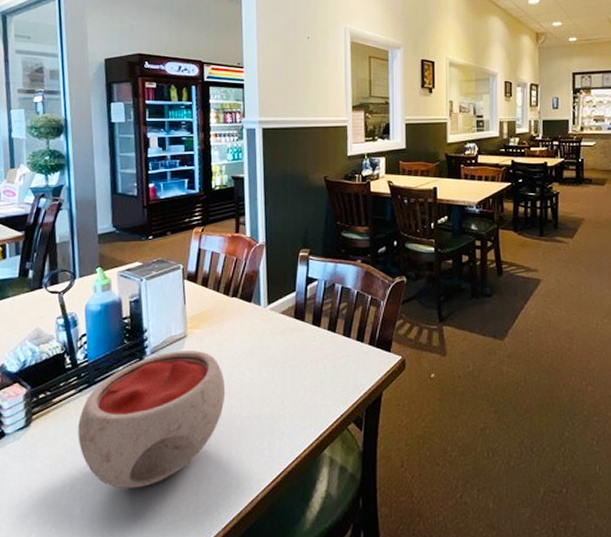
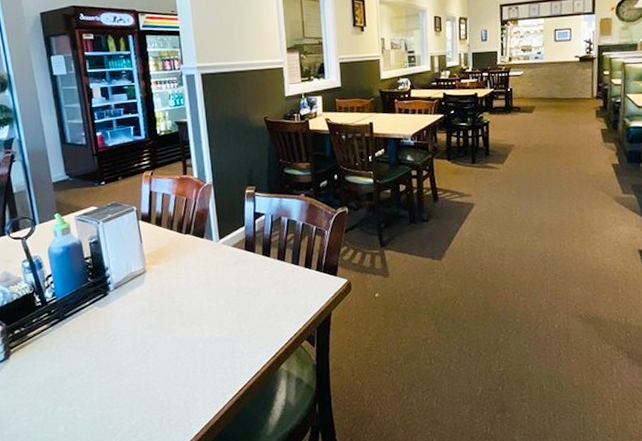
bowl: present [78,351,226,488] -> none [53,284,187,408]

